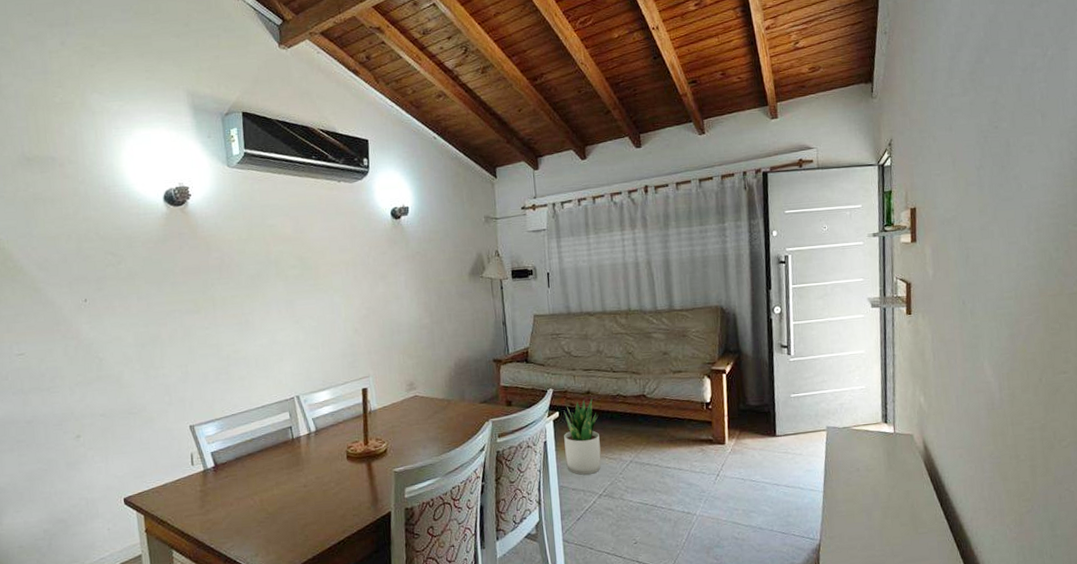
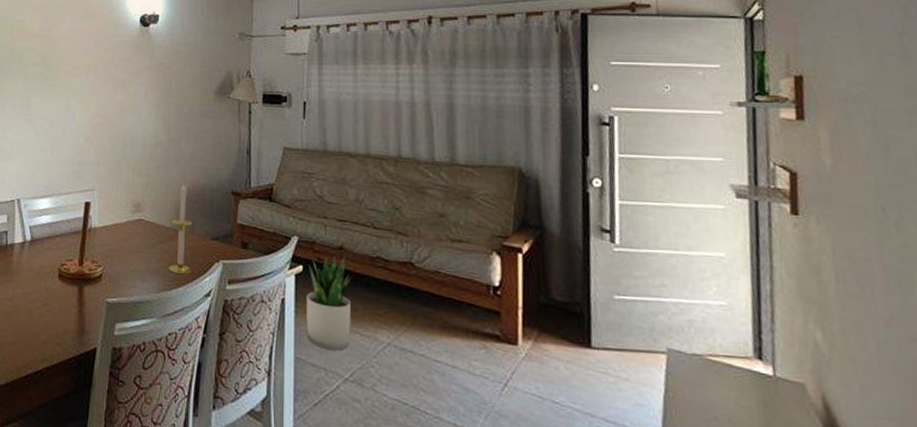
candle: none [444,358,467,438] -> present [168,183,193,275]

